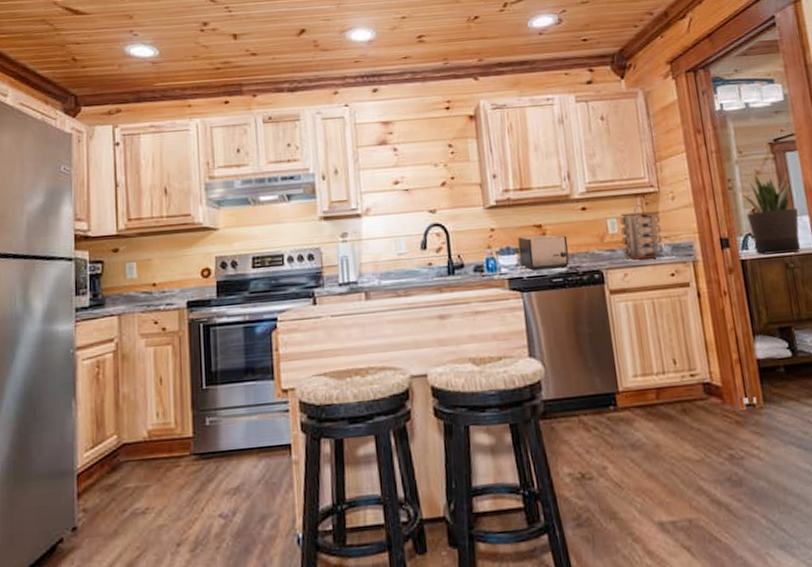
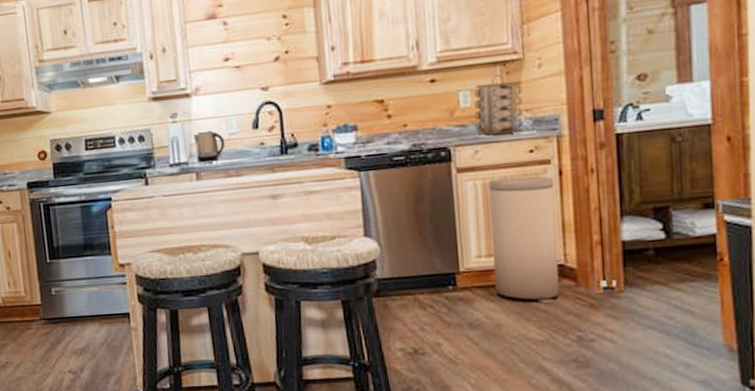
kettle: none [363,250,395,283] -> present [194,130,225,164]
toaster: present [517,234,569,271] -> none [356,109,413,149]
pedal bin: none [638,298,709,422] -> present [488,176,559,304]
planter: present [743,174,800,255] -> none [628,33,697,128]

